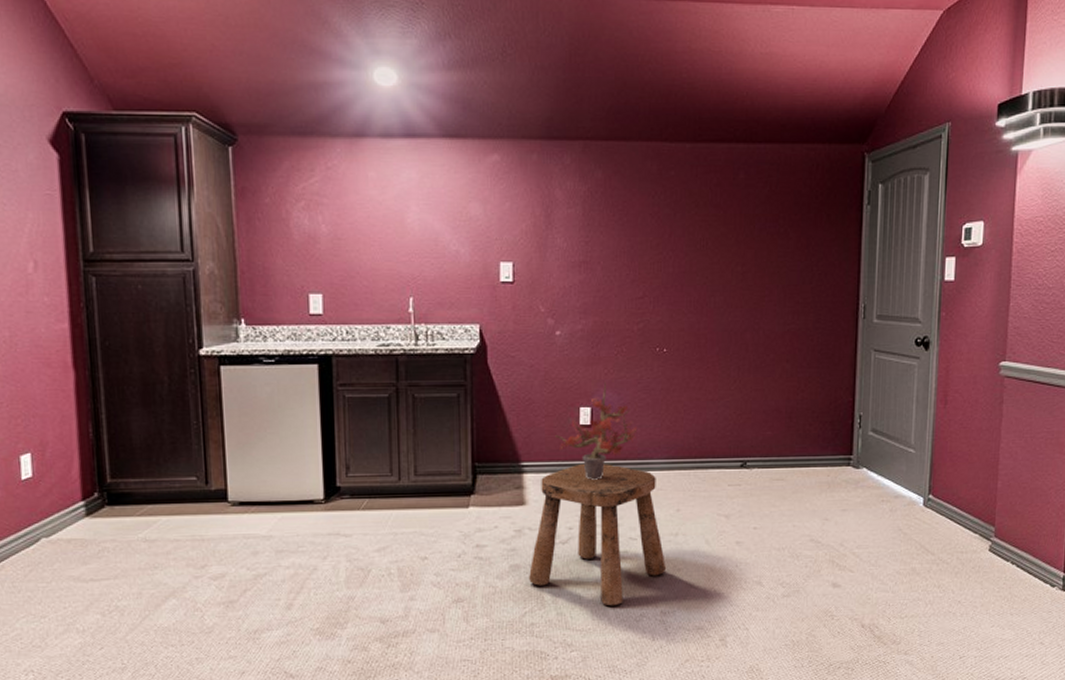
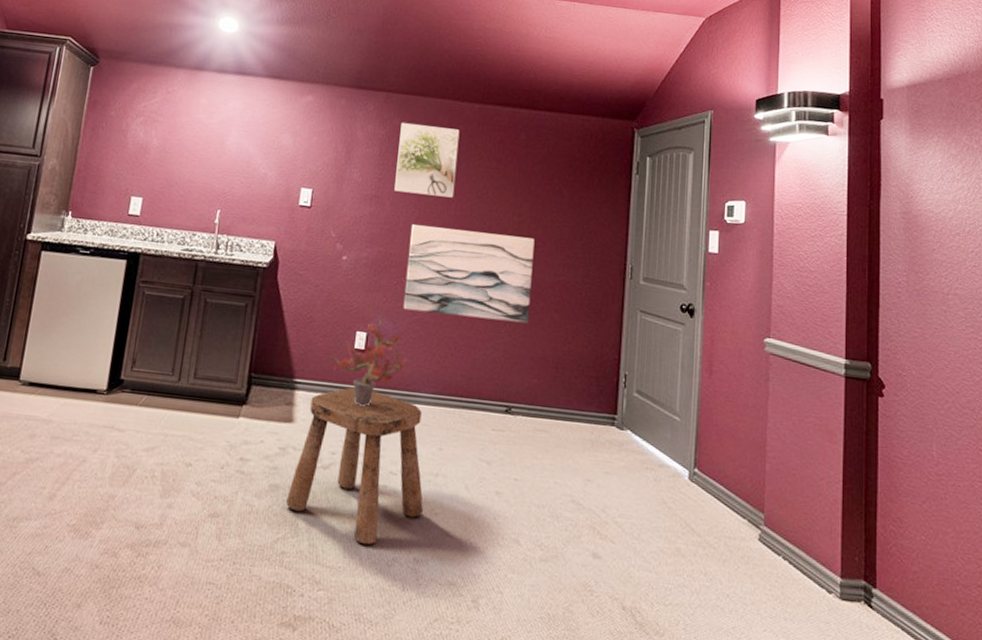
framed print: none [604,175,671,254] -> present [394,123,460,198]
wall art: none [626,288,761,379] -> present [403,225,535,324]

